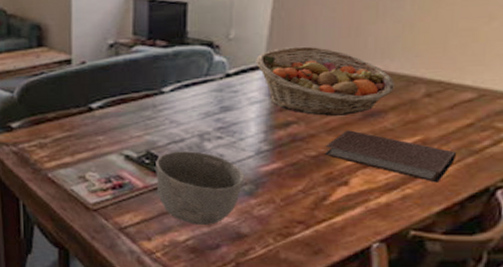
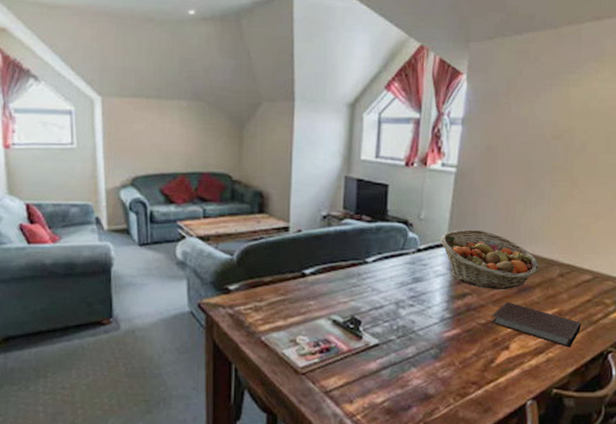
bowl: present [156,151,244,225] -> none [359,317,431,387]

